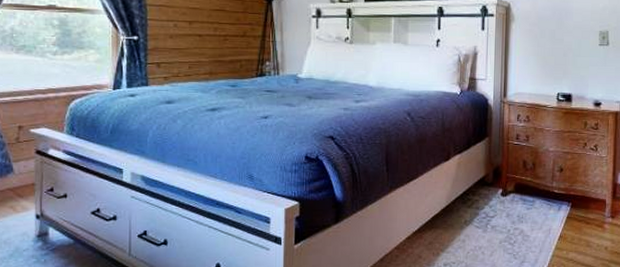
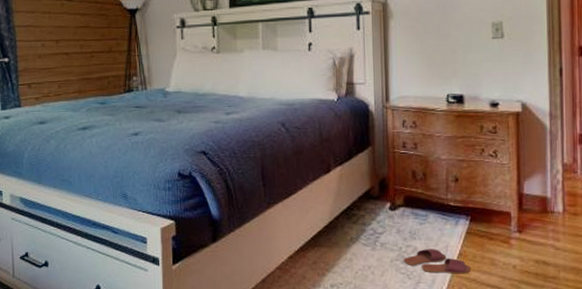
slippers: none [510,231,569,254] -> present [403,249,471,274]

